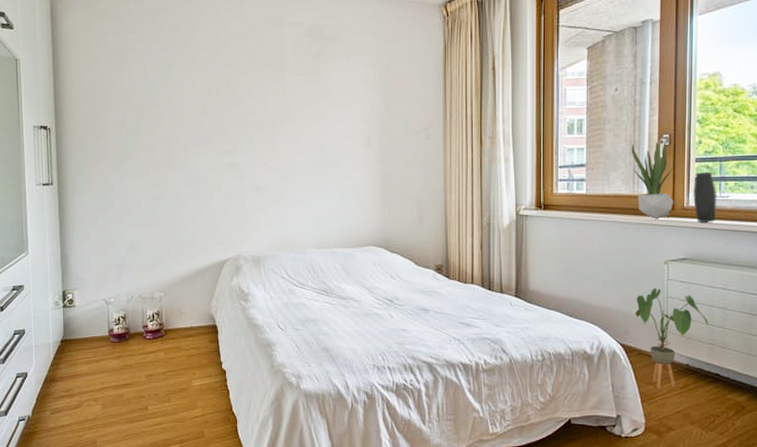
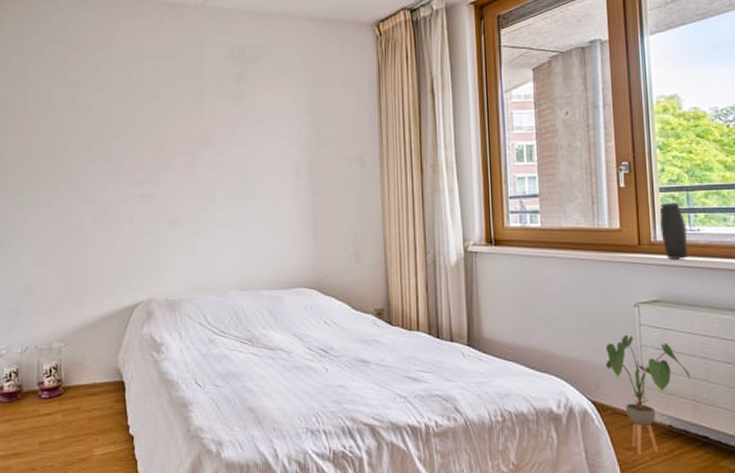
potted plant: present [631,141,674,219] -> none [587,169,640,256]

